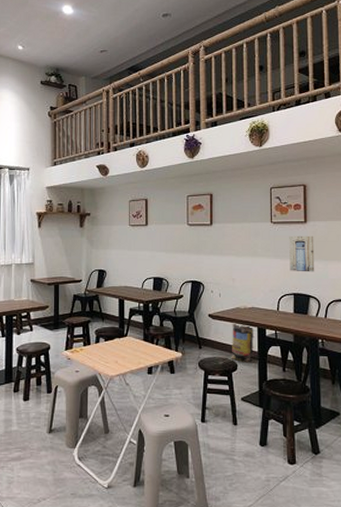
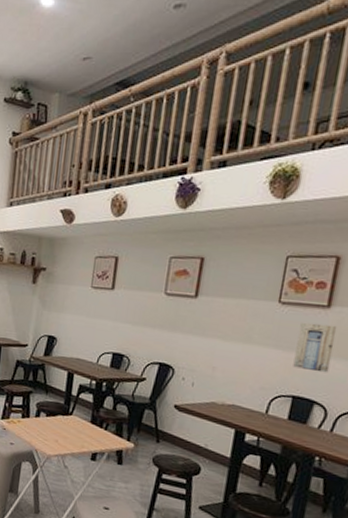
trash can: present [231,324,255,362] -> none [194,421,231,468]

